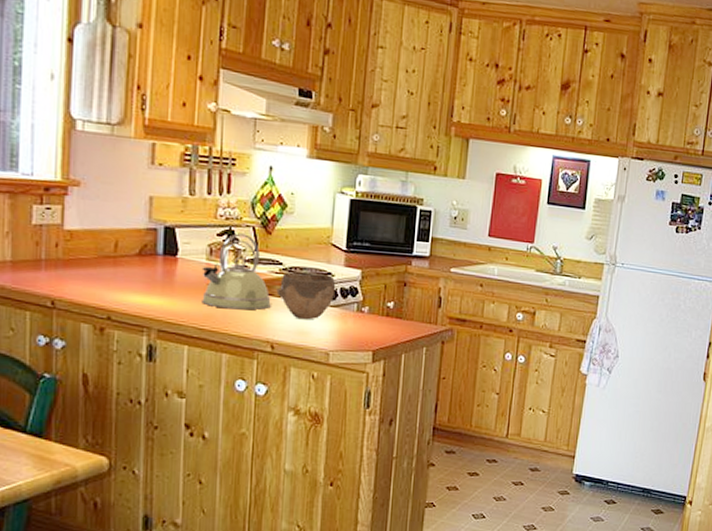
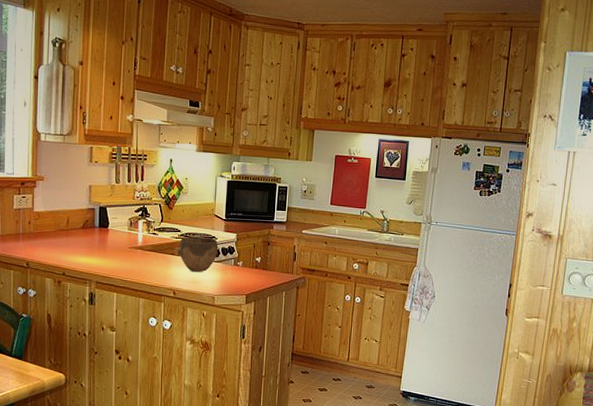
kettle: present [201,233,271,310] -> none [125,210,173,266]

